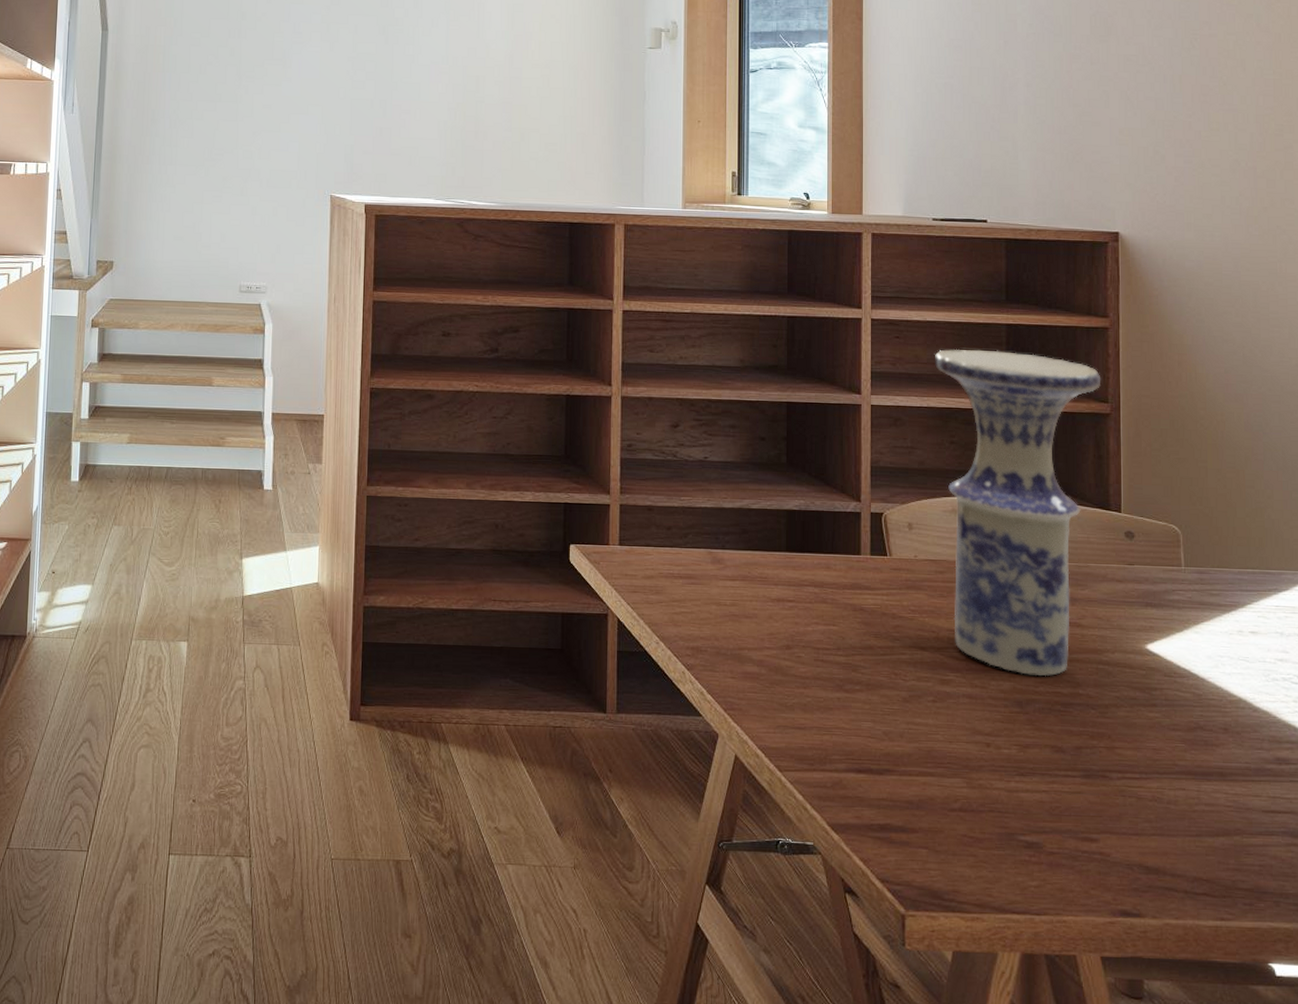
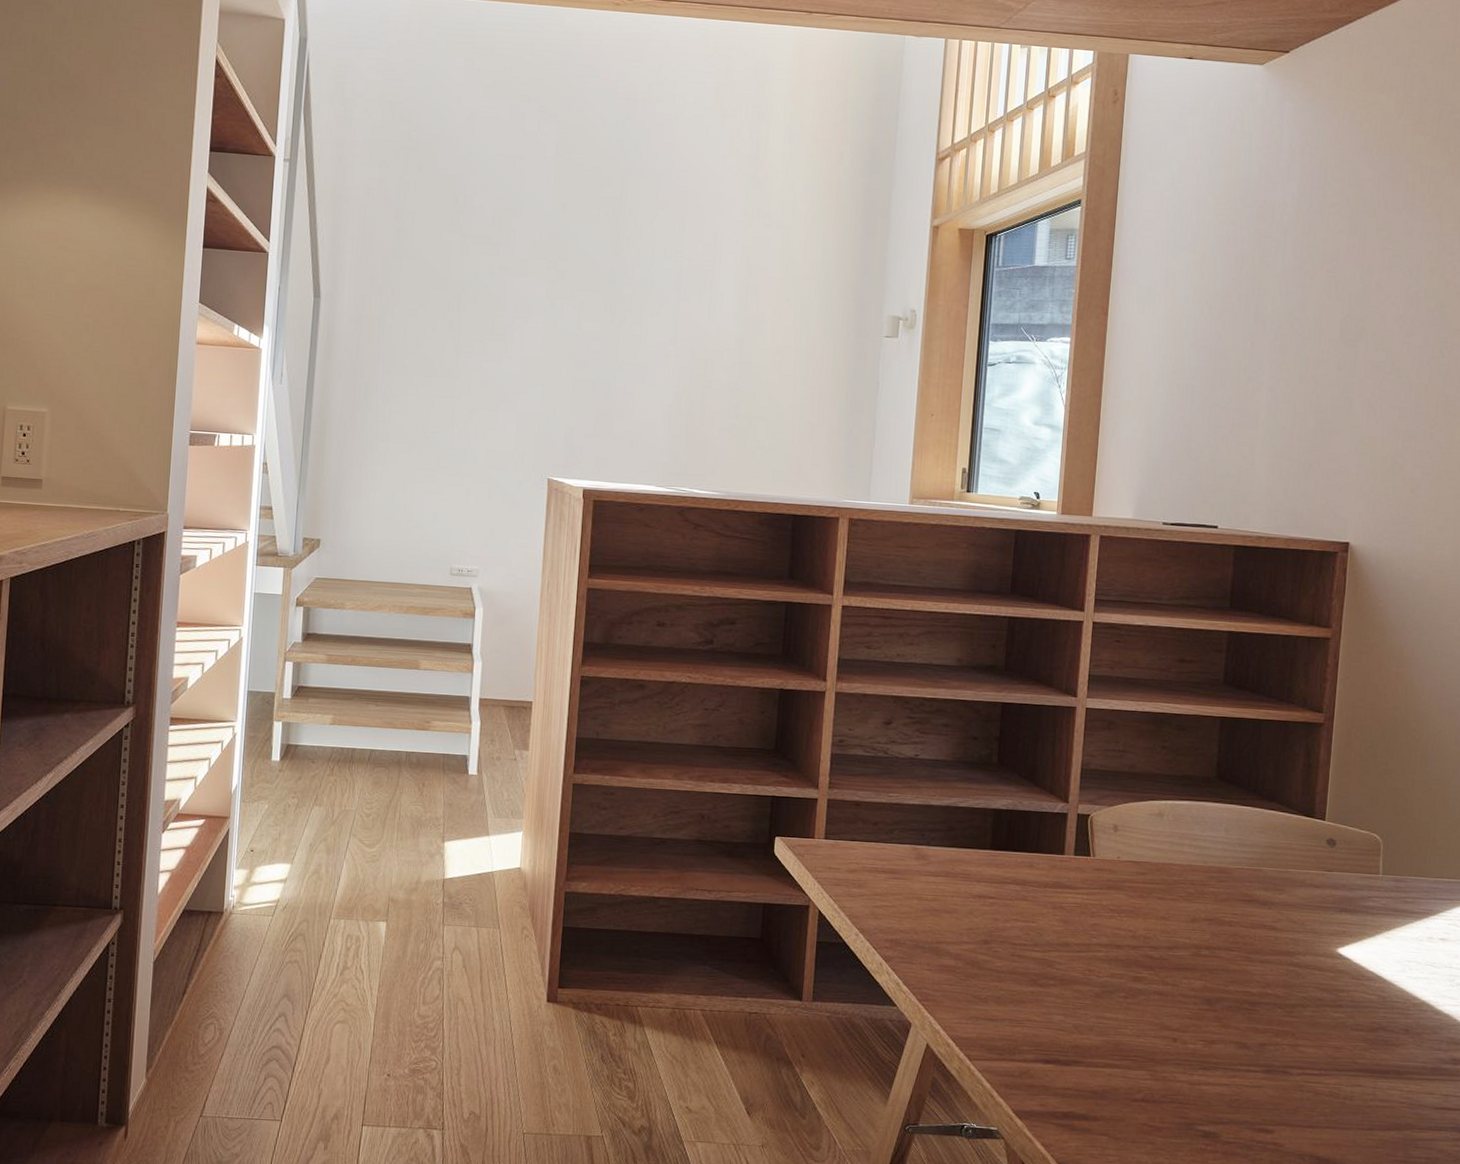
vase: present [935,348,1101,677] -> none [1150,654,1318,977]

